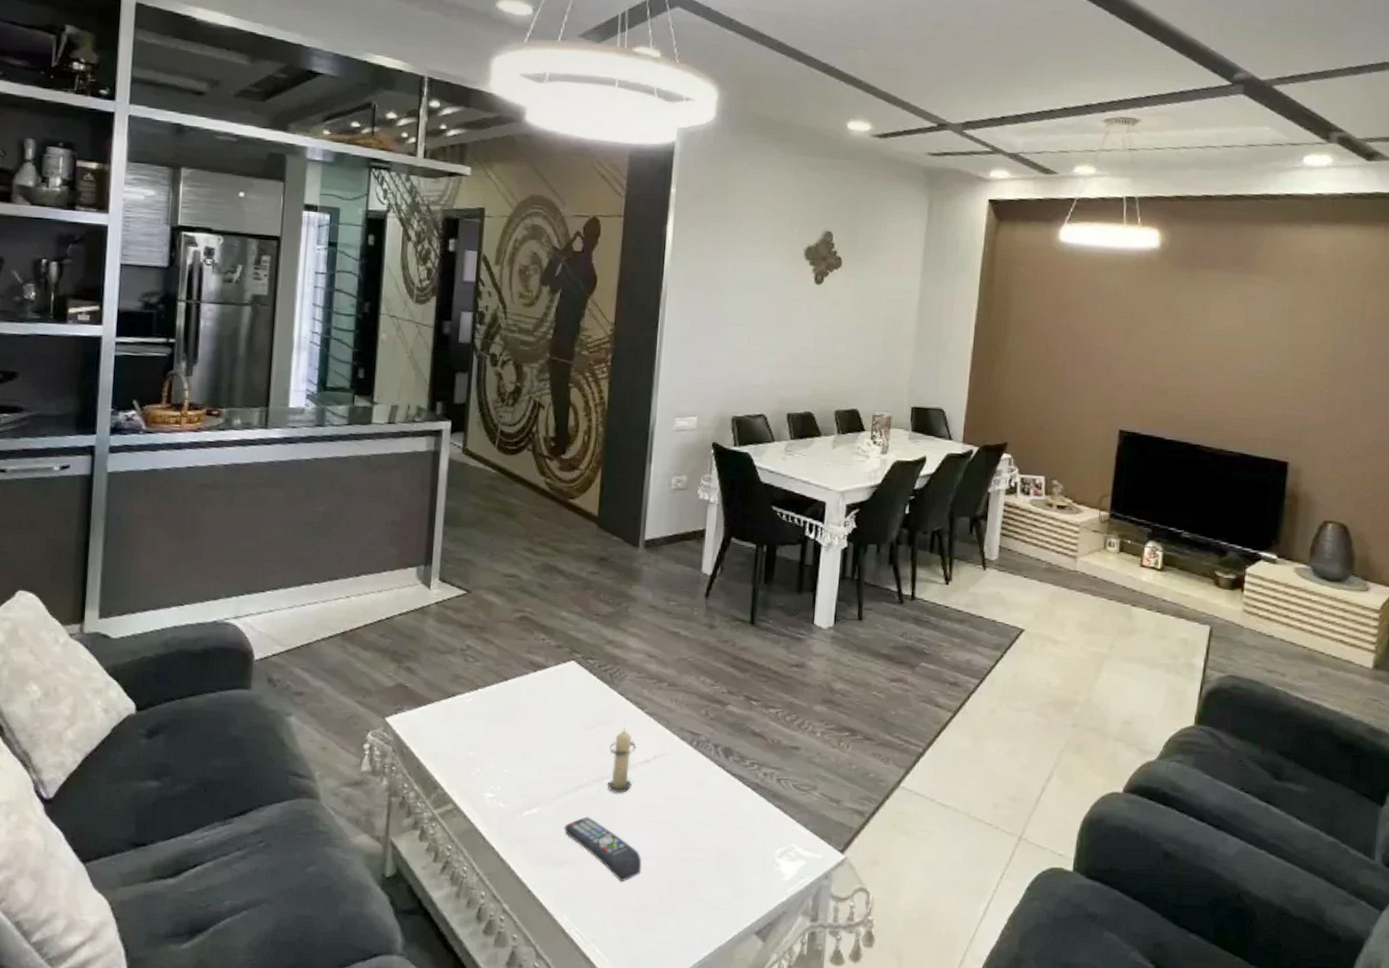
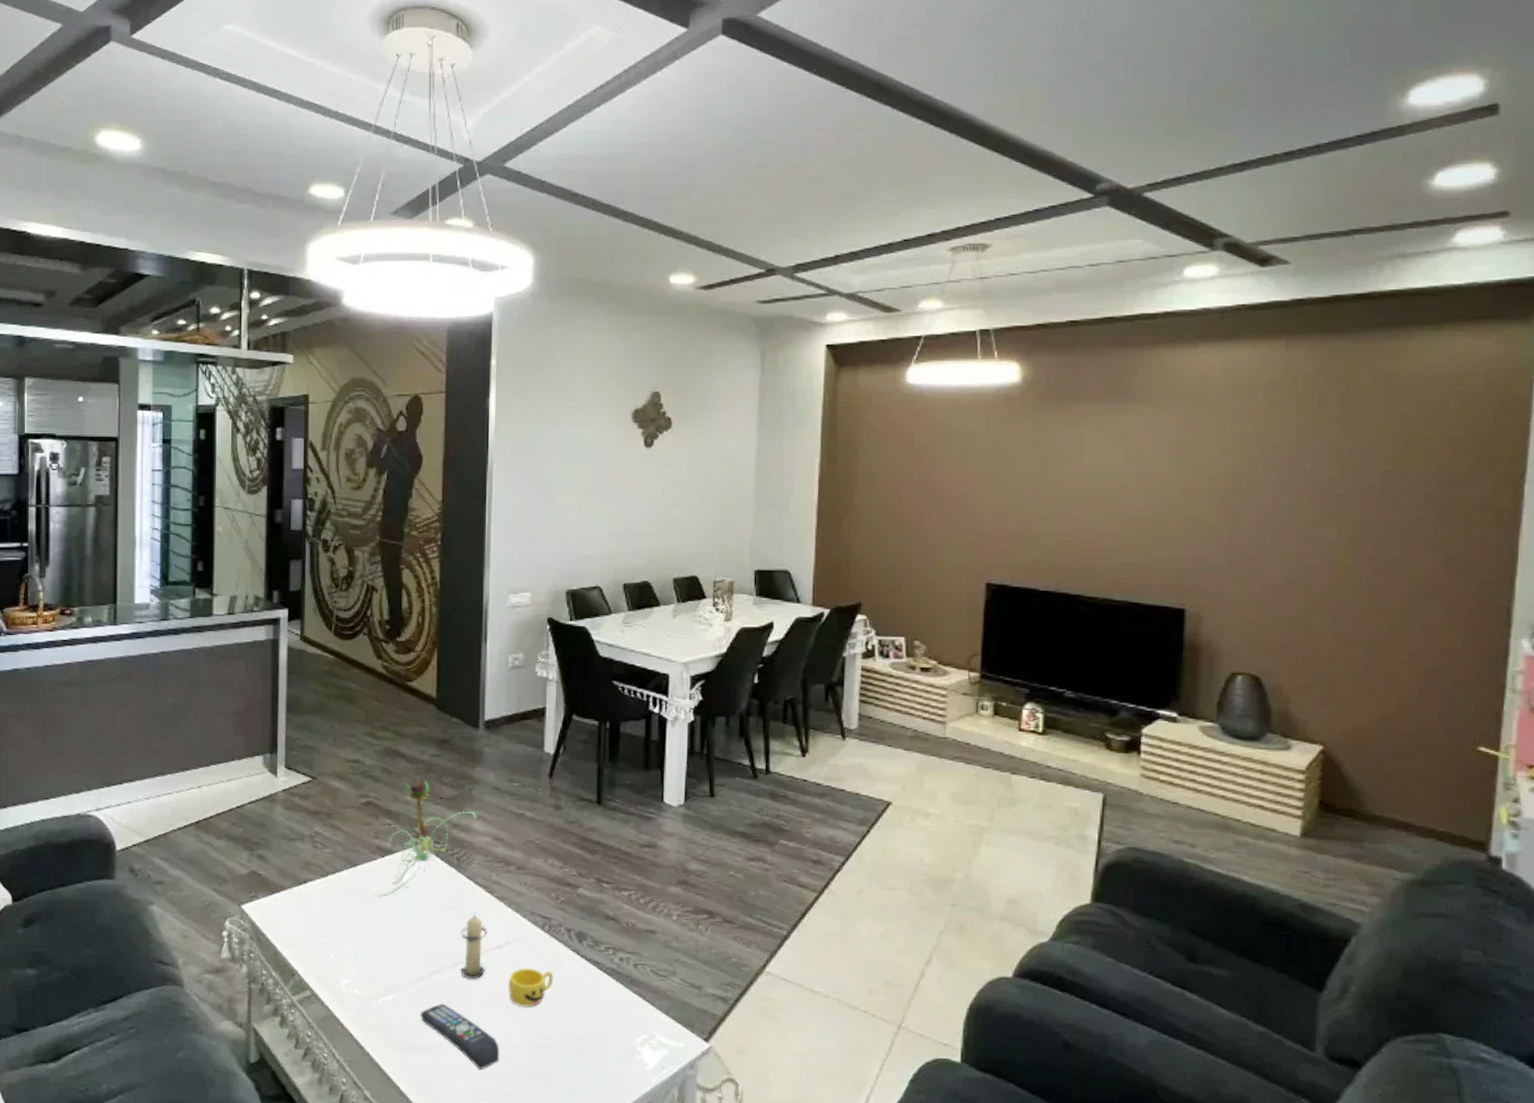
plant: none [523,587,632,712] -> present [373,770,477,898]
cup: none [653,782,699,821] -> present [508,967,554,1007]

